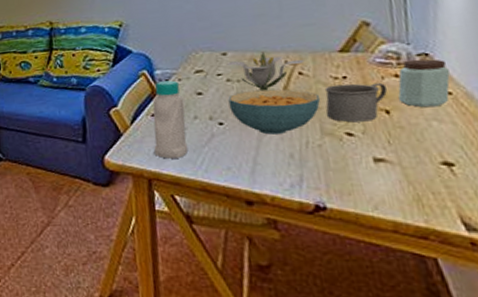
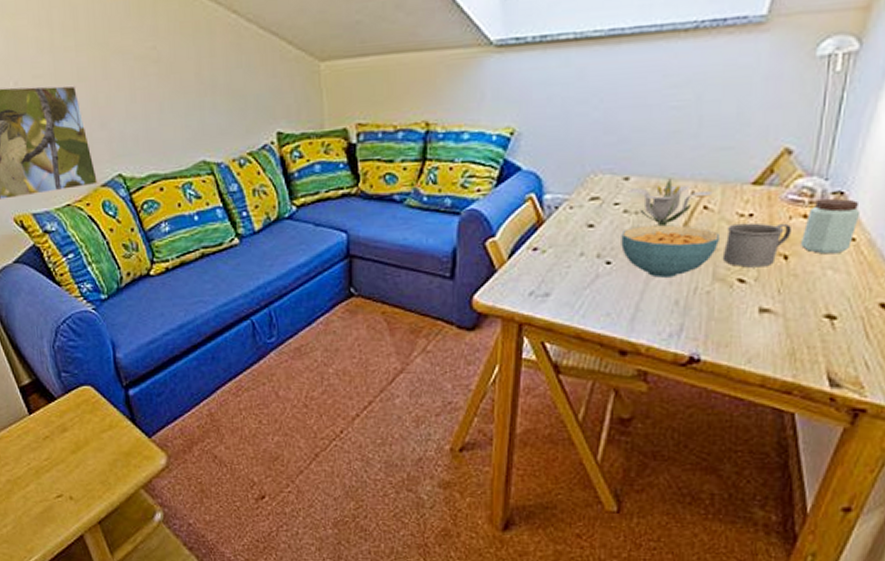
bottle: present [152,80,189,159] -> none [531,208,572,301]

